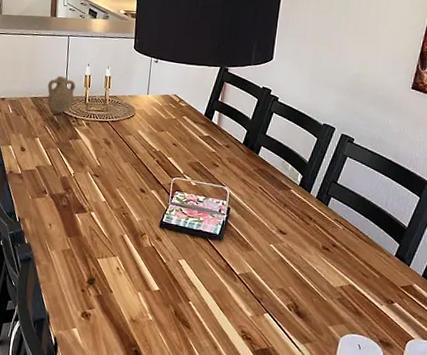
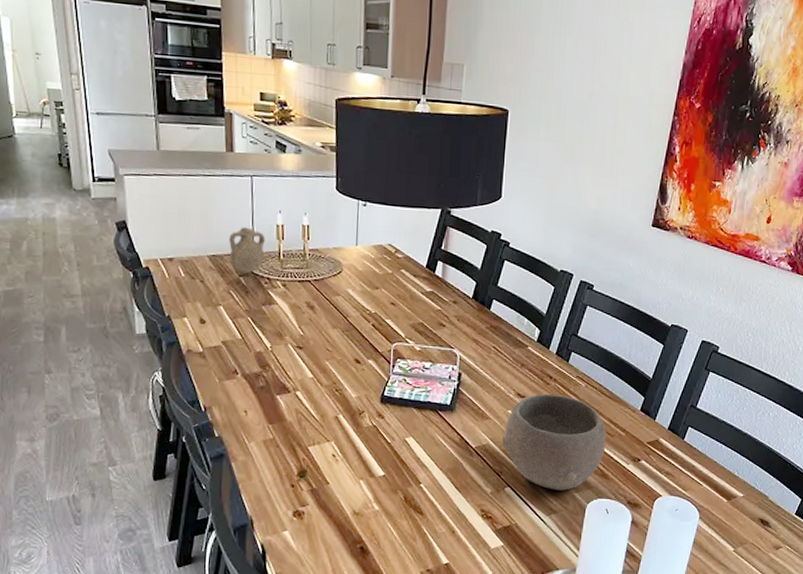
bowl: none [263,232,361,323] -> present [501,393,607,491]

